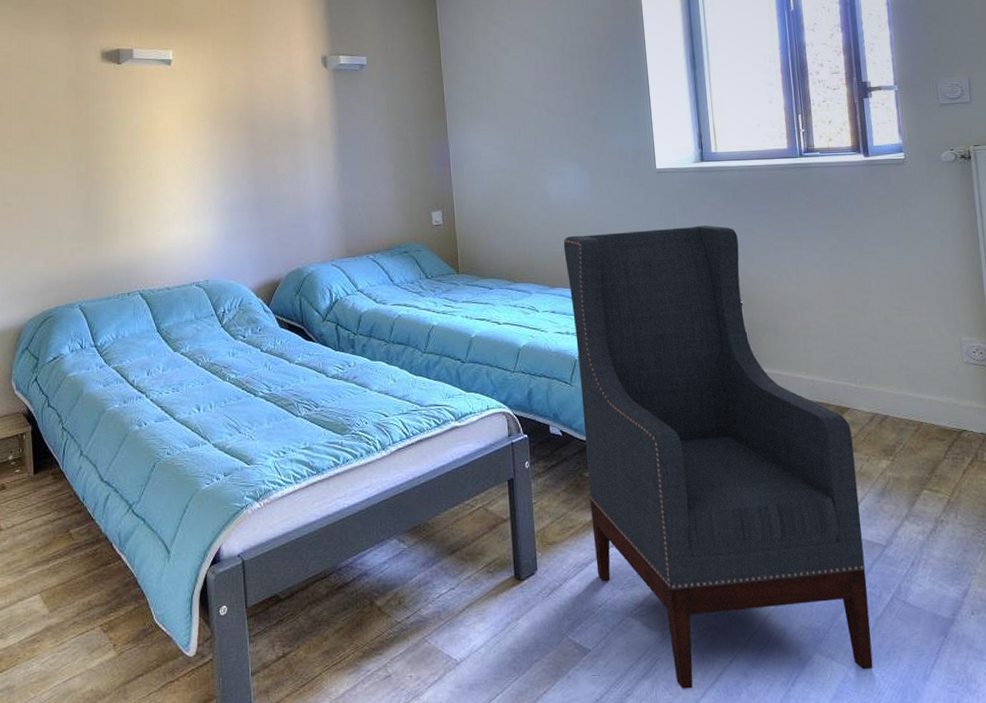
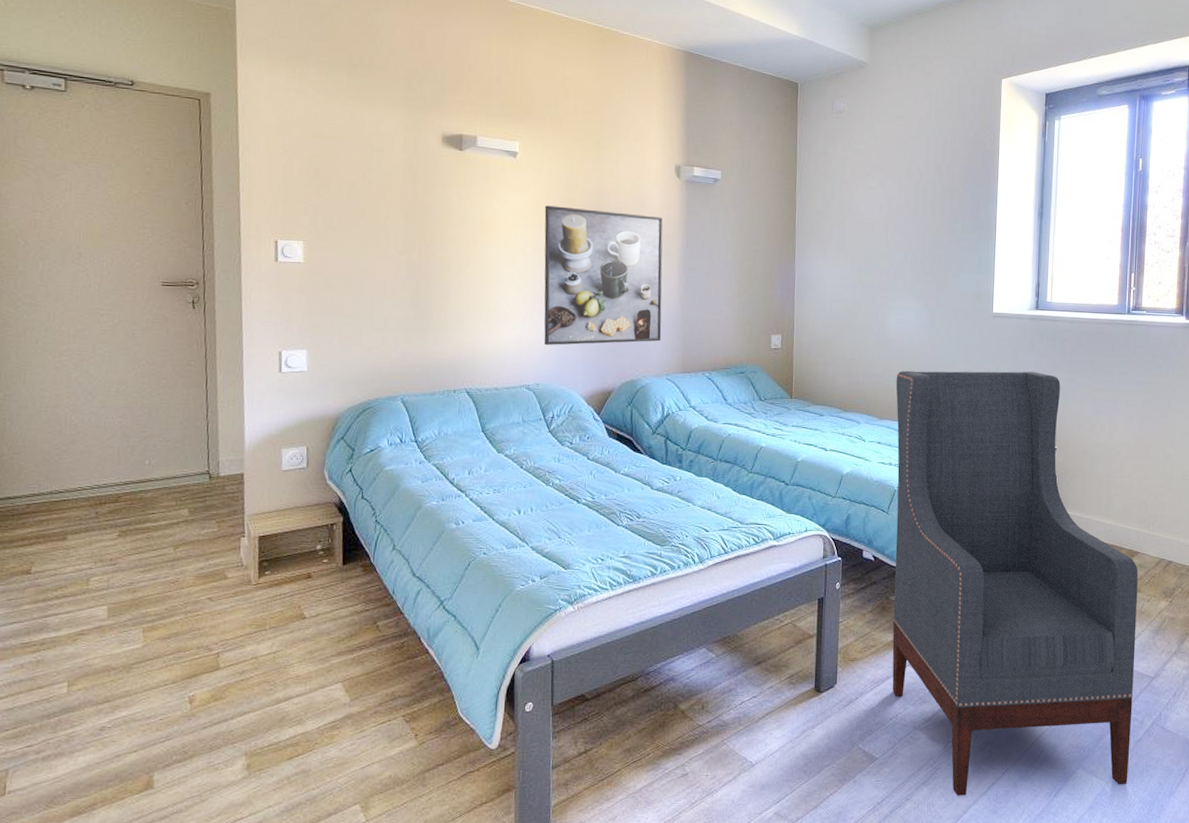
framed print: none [201,106,323,242] -> present [543,205,663,346]

